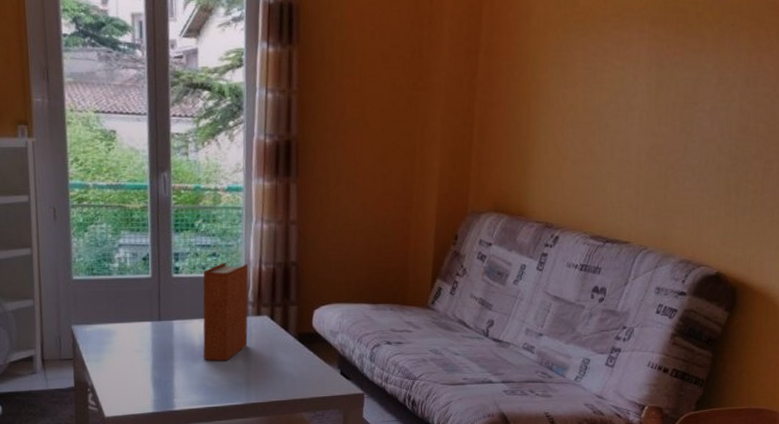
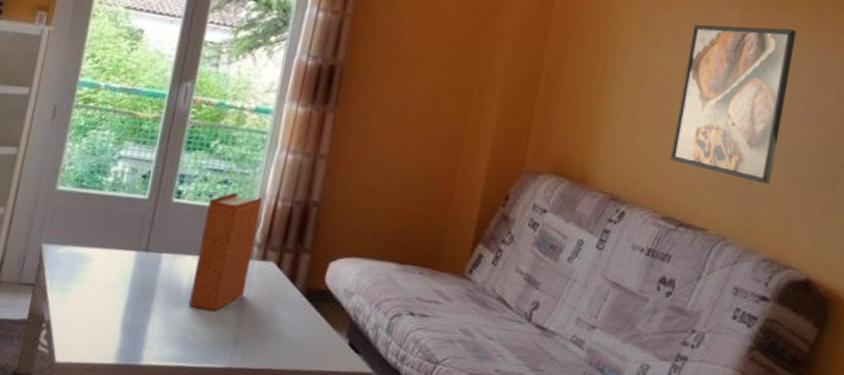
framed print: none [594,52,700,197] -> present [669,24,797,185]

